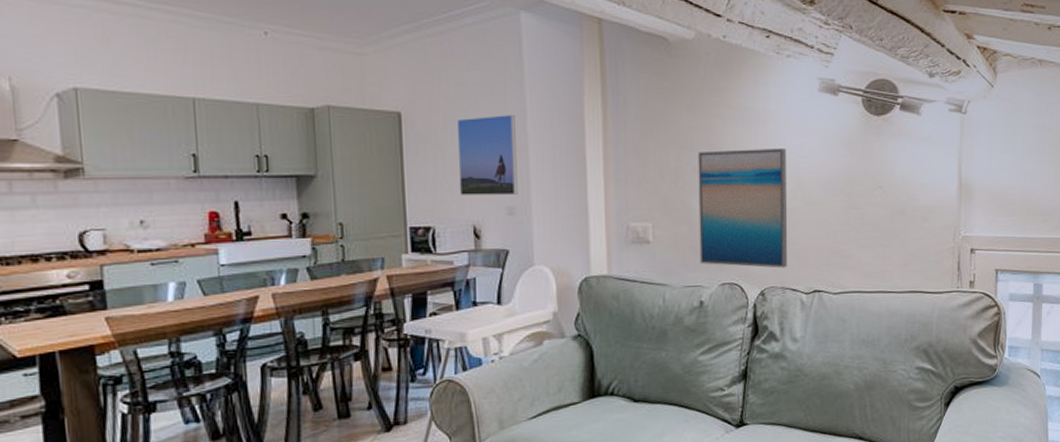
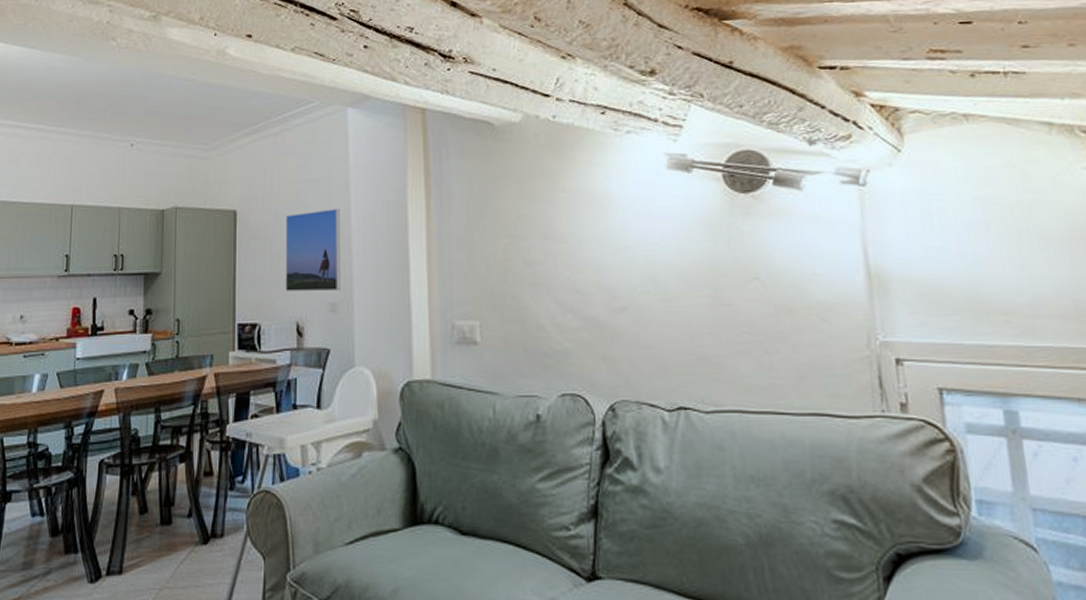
wall art: present [698,147,788,268] -> none [528,234,643,378]

